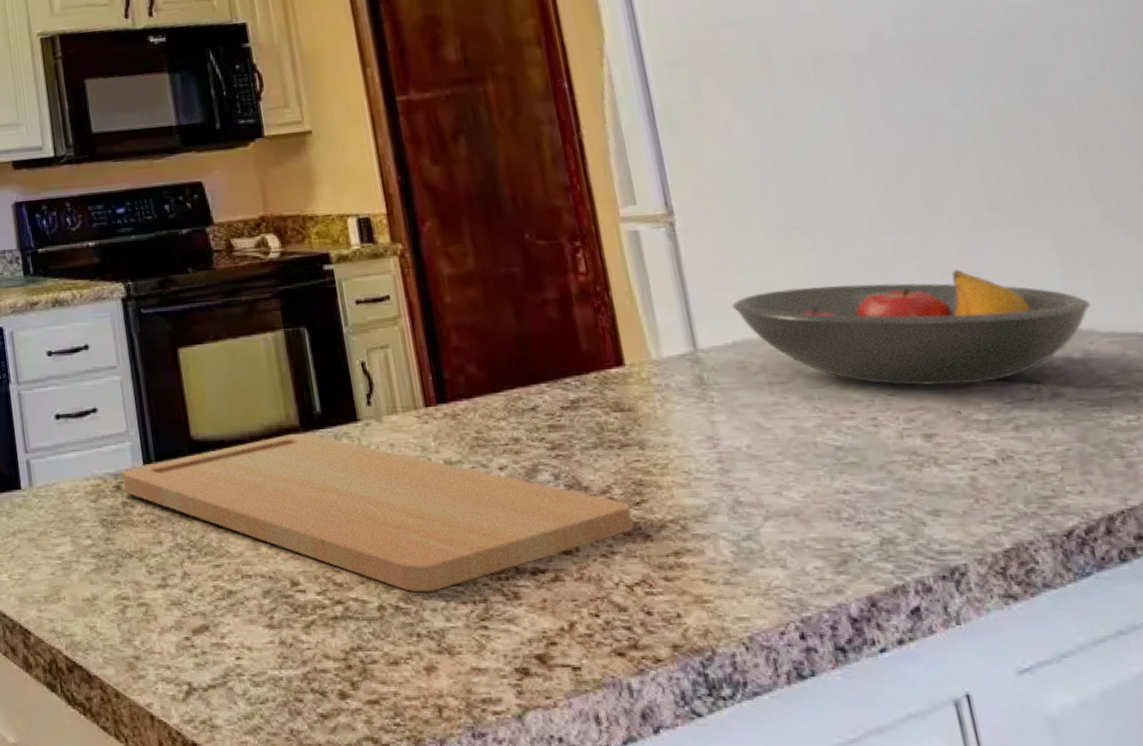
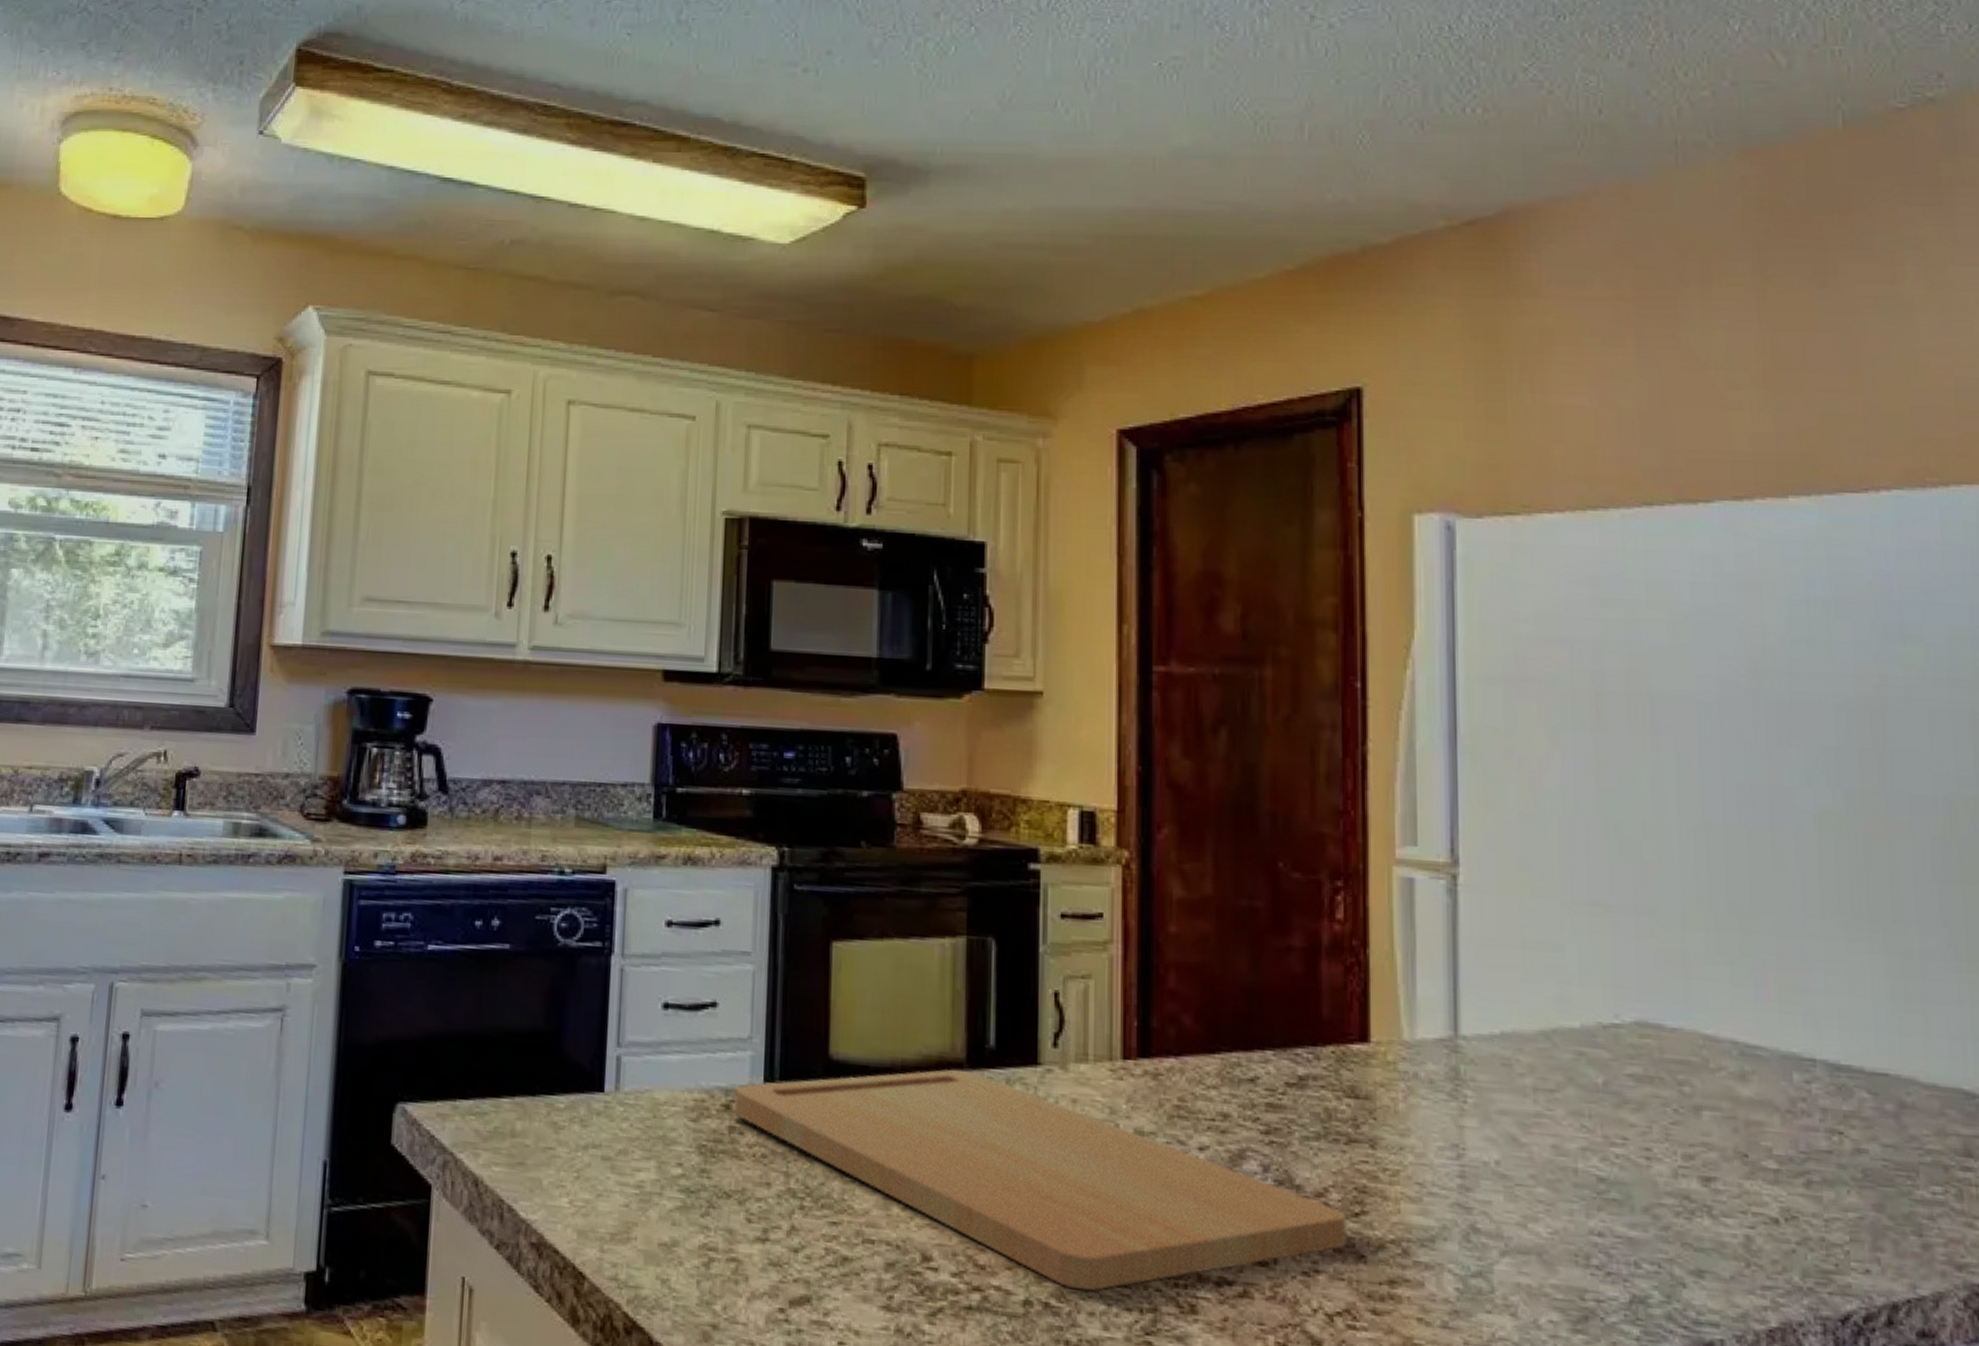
fruit bowl: present [732,269,1091,386] -> none [1507,976,1916,1124]

